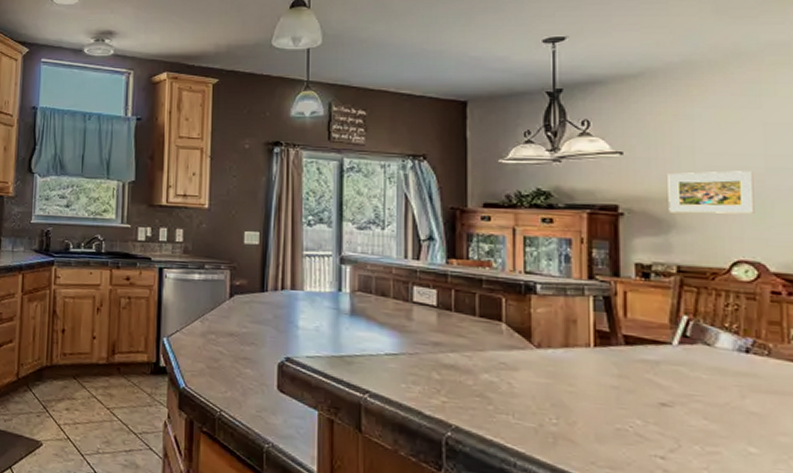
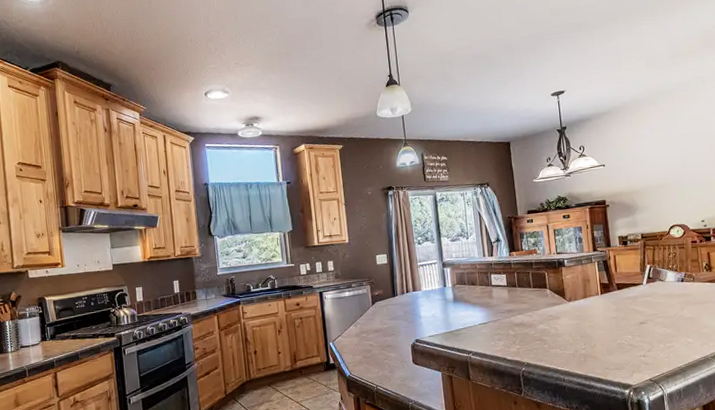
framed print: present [668,171,755,214] -> none [631,167,679,201]

